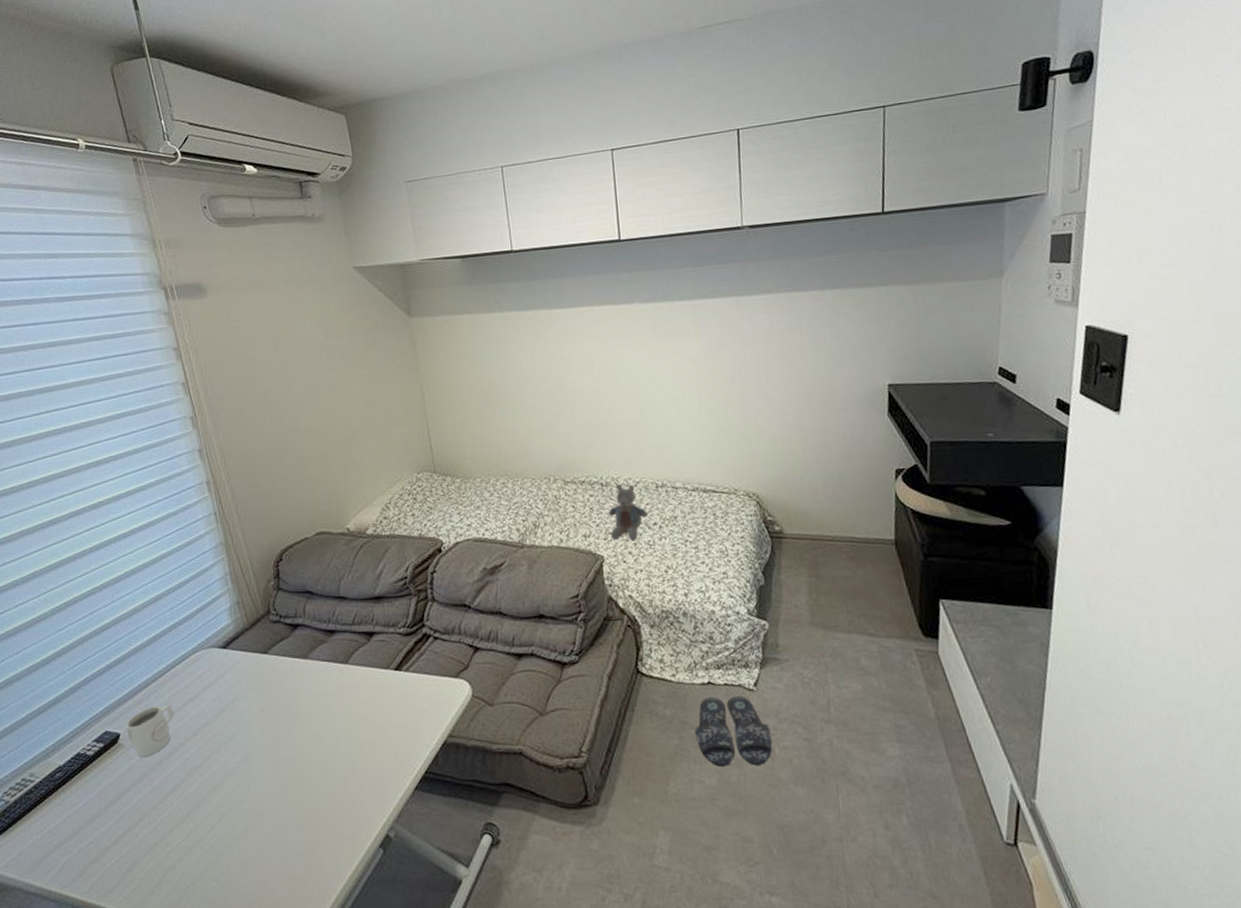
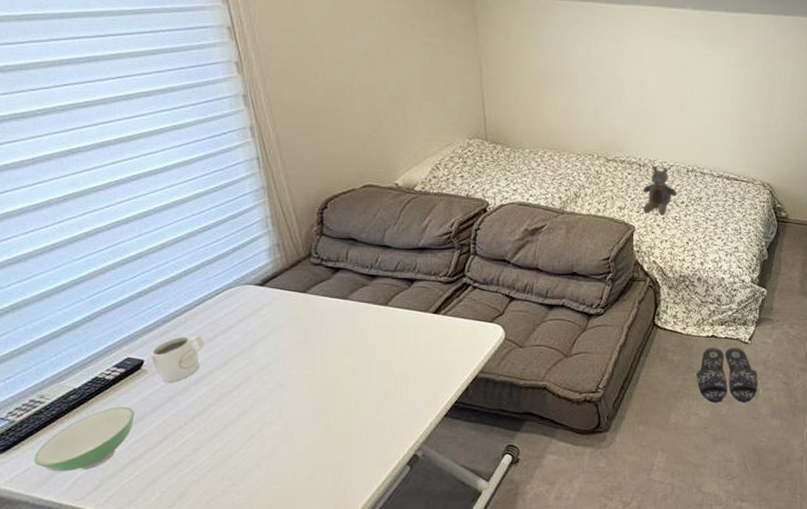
bowl: none [26,784,114,856] -> present [34,406,135,472]

